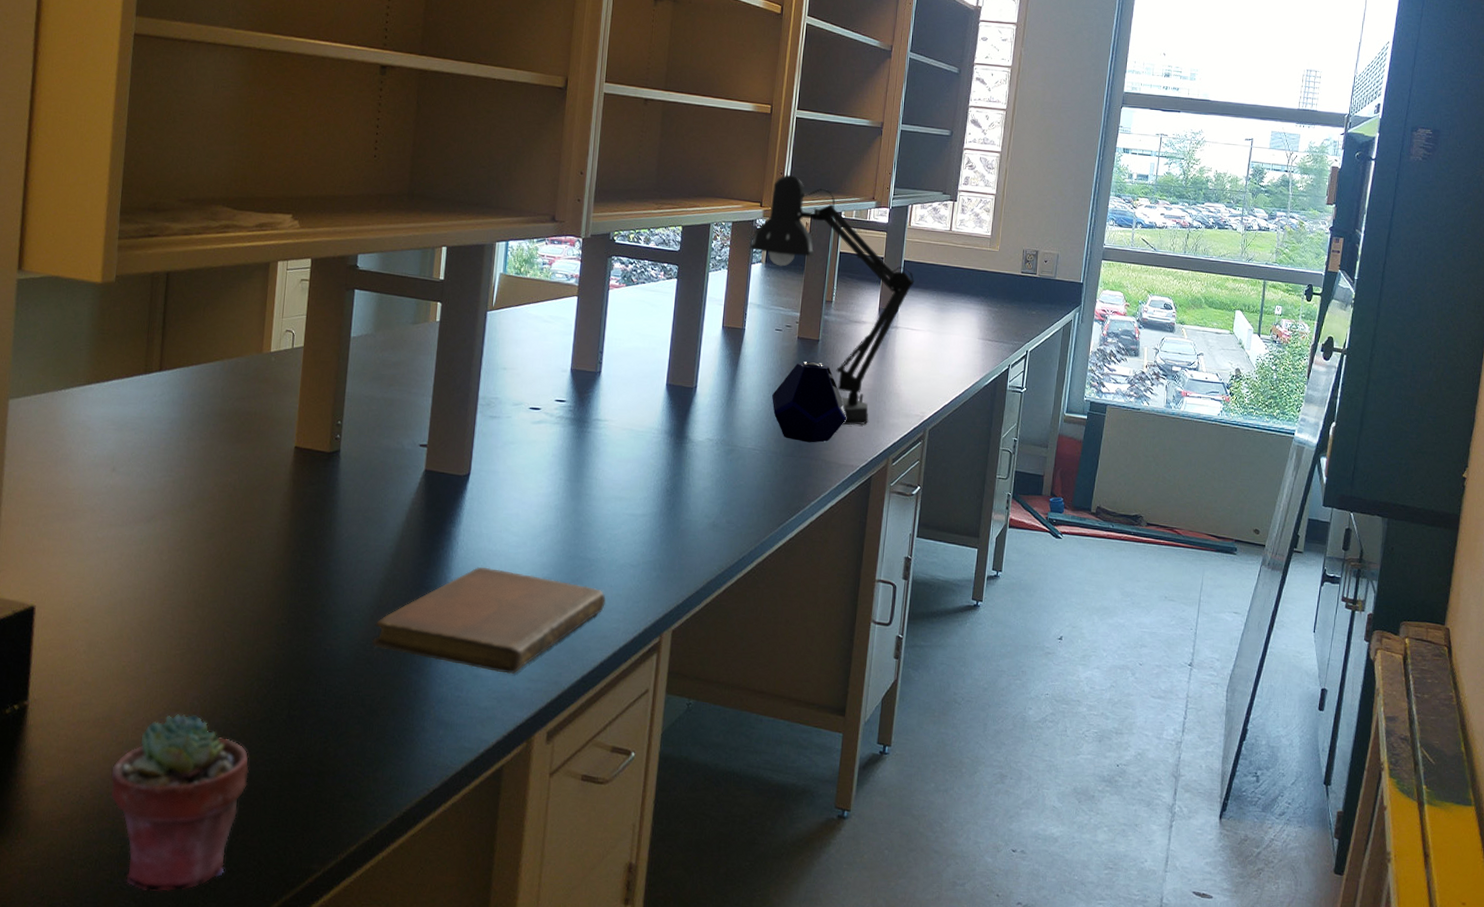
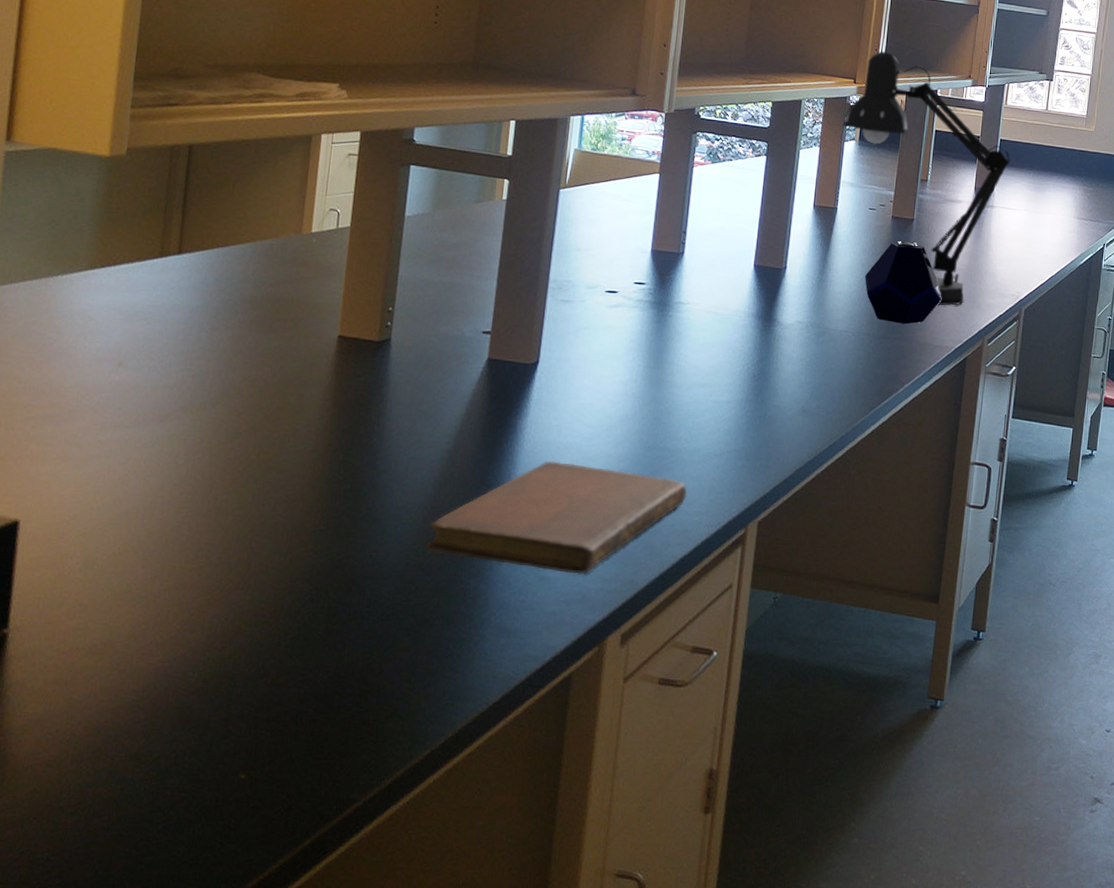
potted succulent: present [110,714,249,892] -> none [109,635,279,837]

